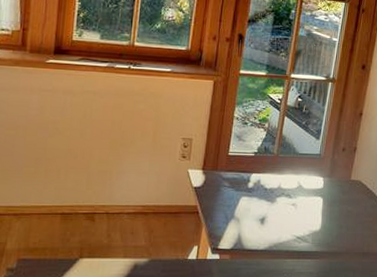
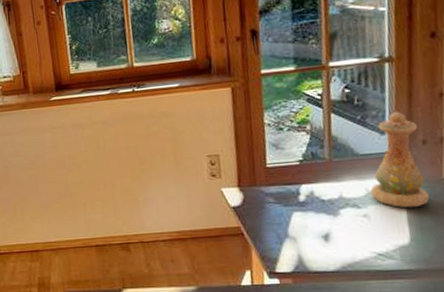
vase: none [300,122,341,200] -> present [369,111,429,208]

